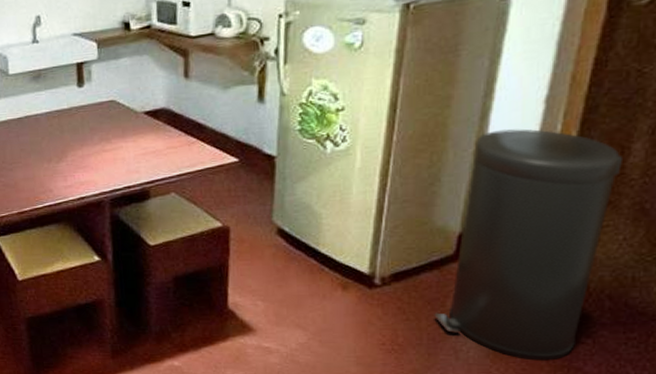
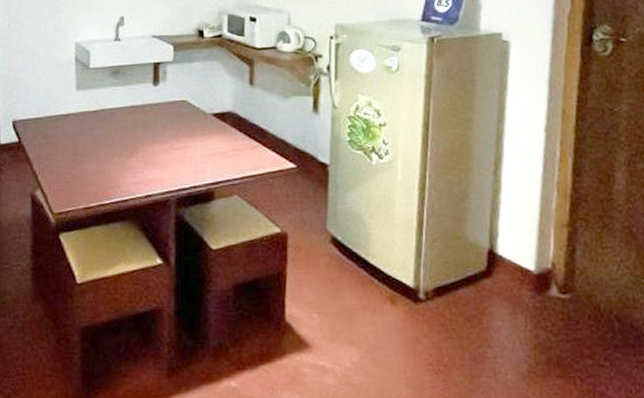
pedal bin: present [434,129,622,361] -> none [473,153,610,385]

